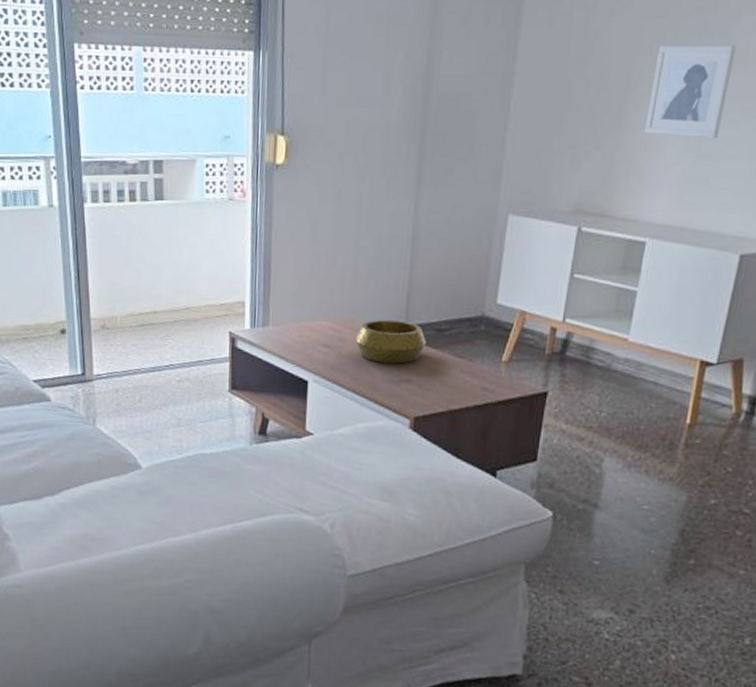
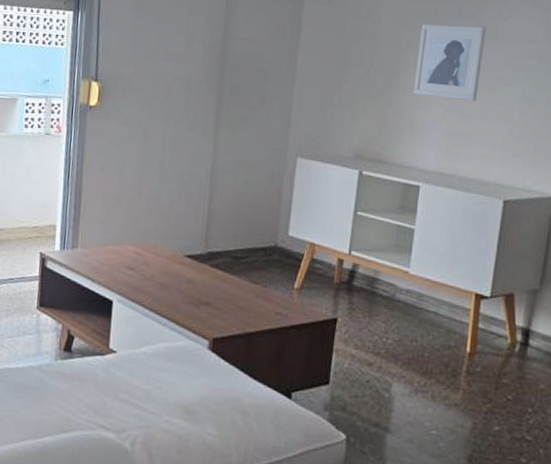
decorative bowl: present [355,319,427,364] -> none [158,246,224,288]

